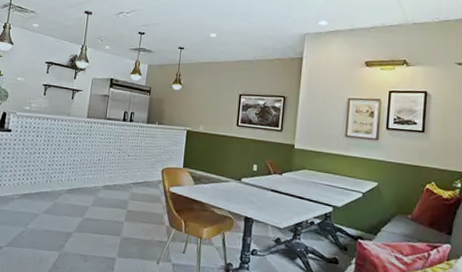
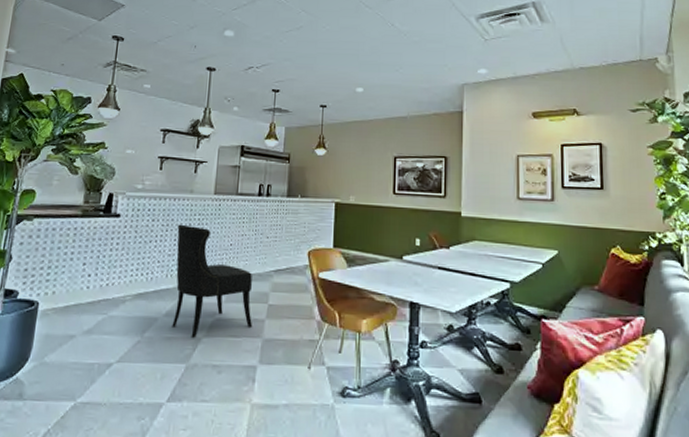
dining chair: none [49,140,115,232] -> present [171,224,252,338]

